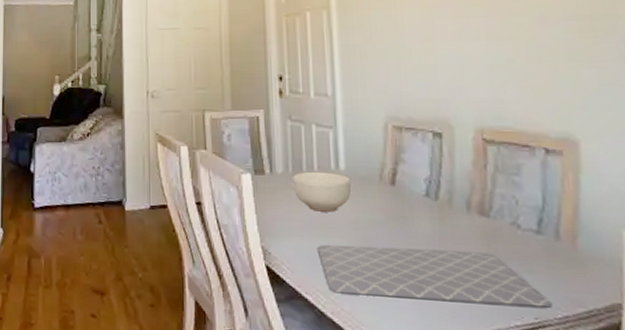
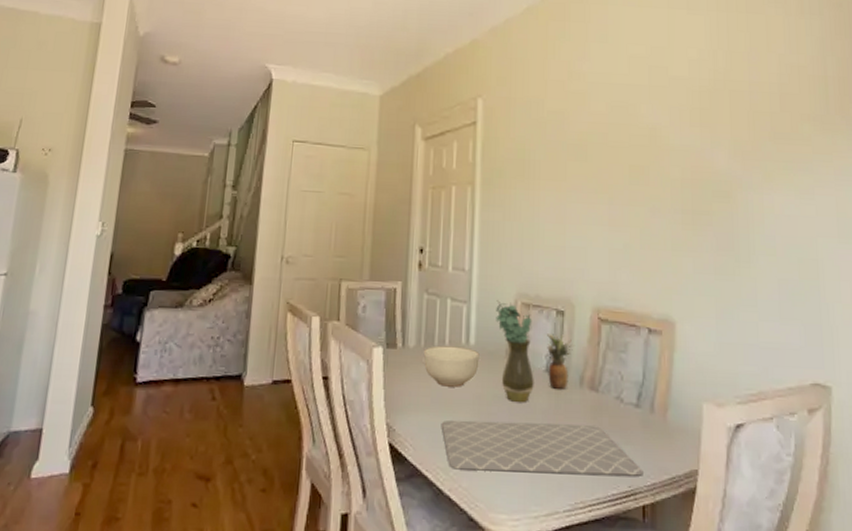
vase: none [364,124,414,227] -> present [496,300,534,402]
fruit: none [423,157,458,214] -> present [546,334,576,389]

